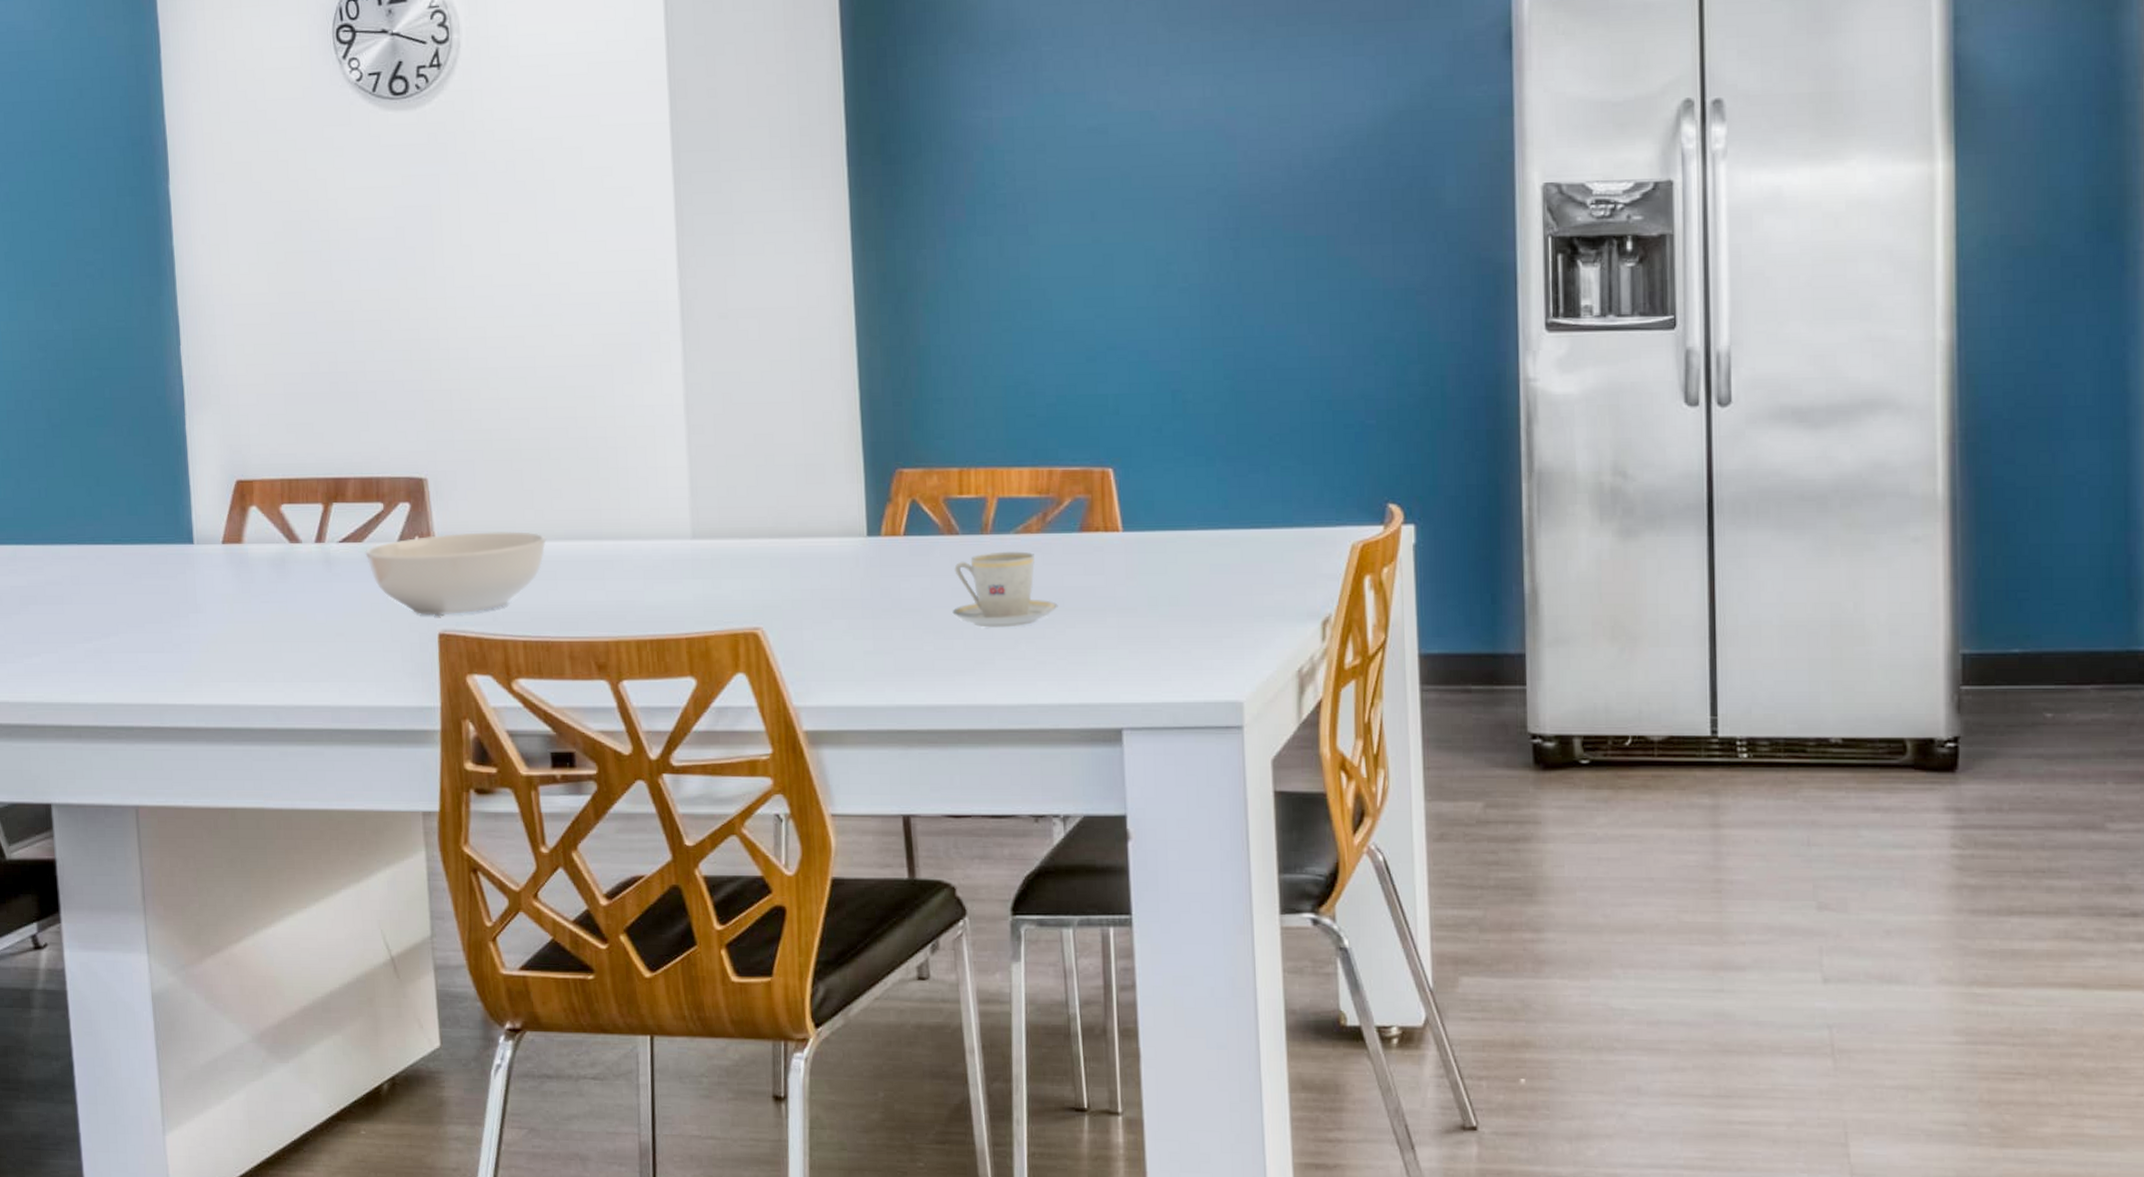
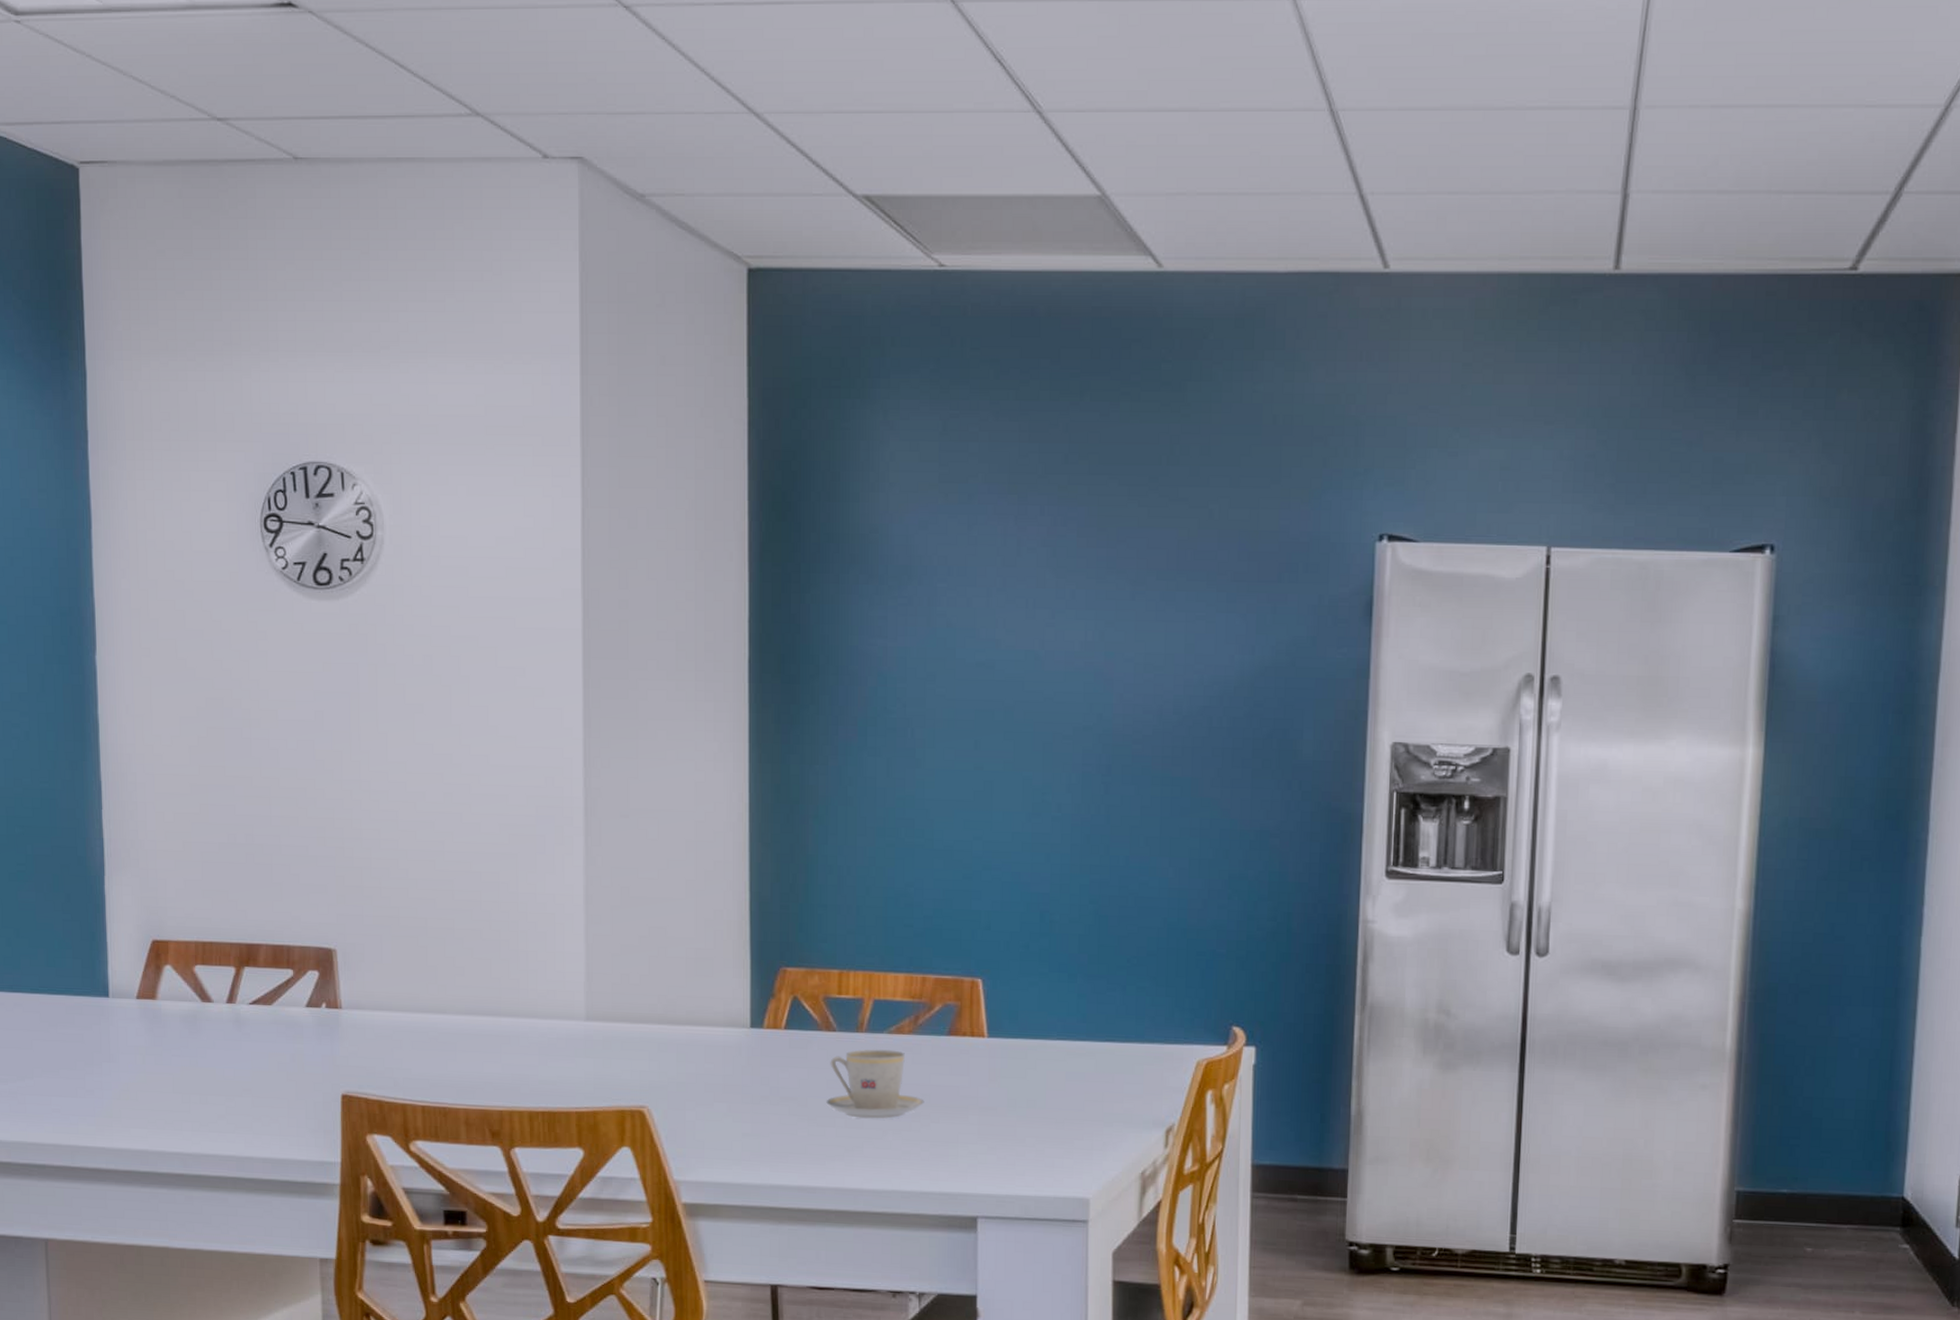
bowl: present [365,531,547,616] -> none [274,1002,448,1078]

